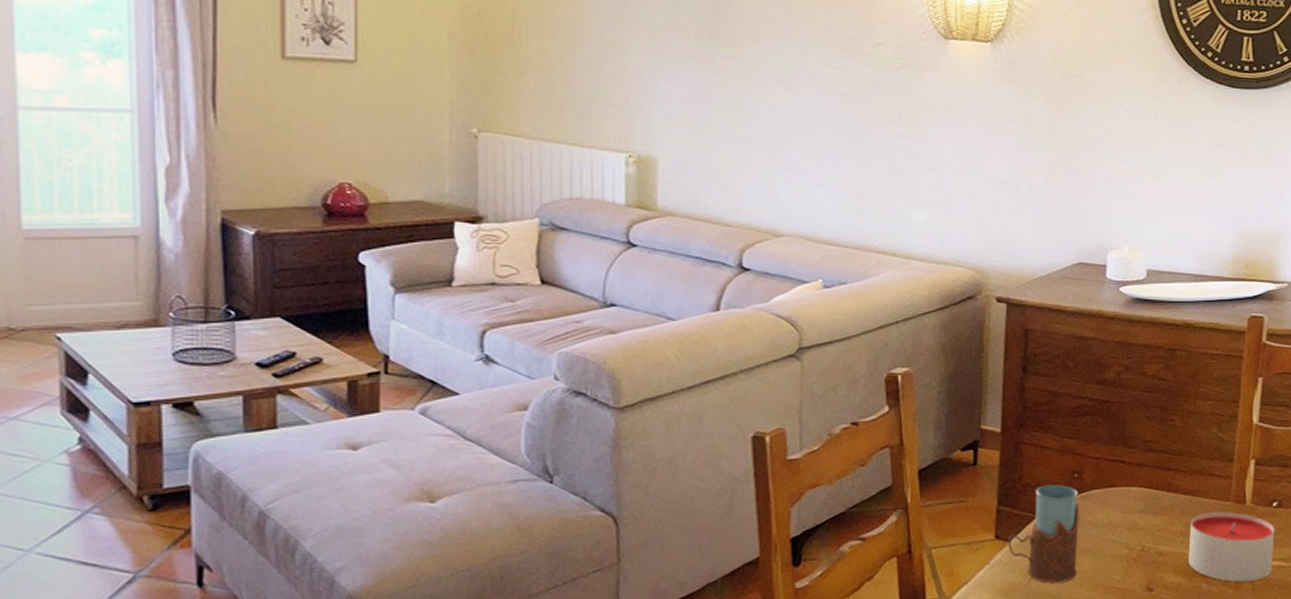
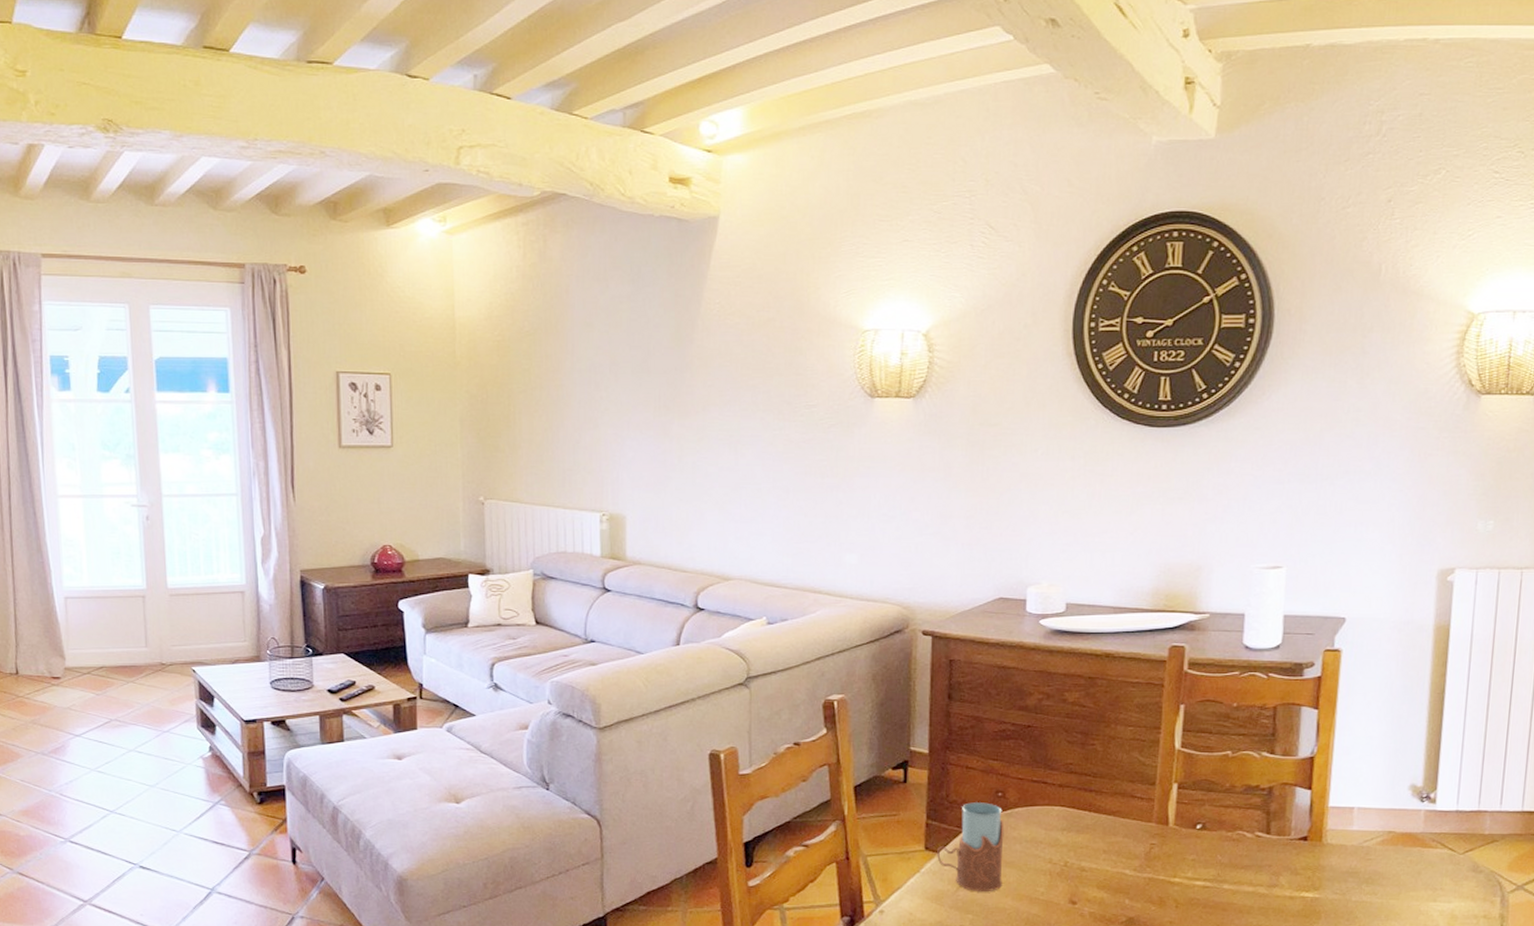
candle: present [1188,511,1275,582] -> none [1111,832,1199,900]

